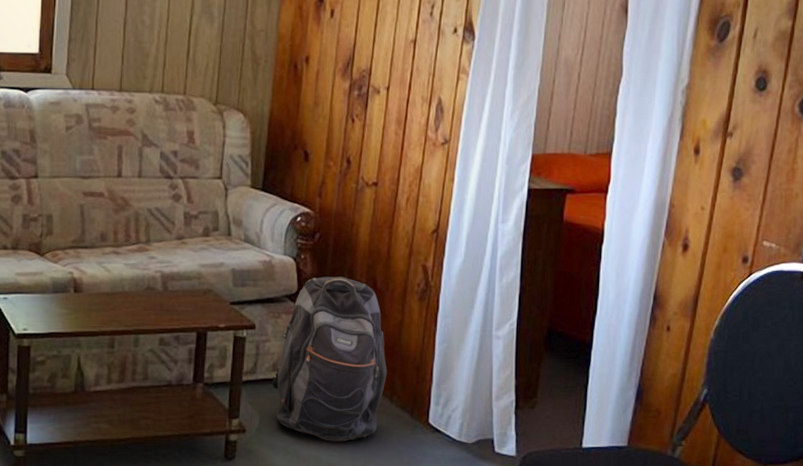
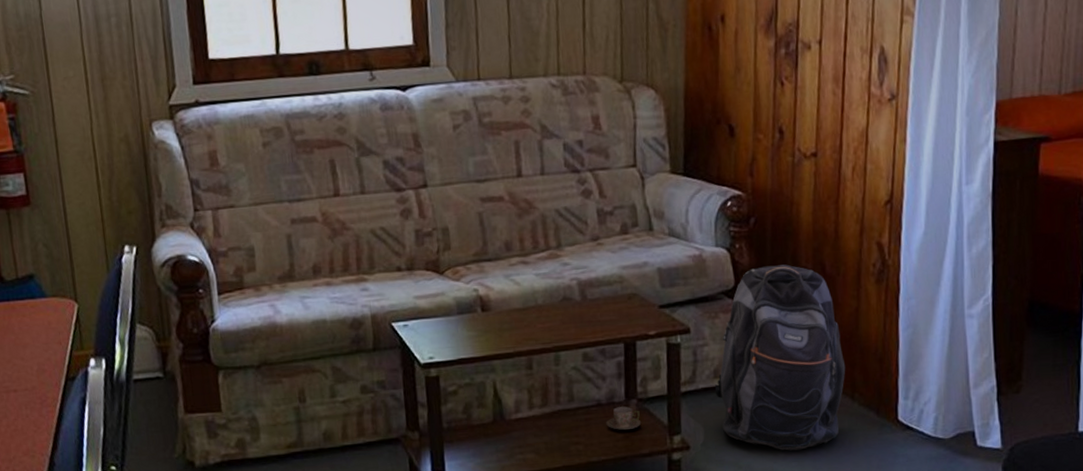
teacup: none [174,389,205,411] -> present [606,406,641,431]

